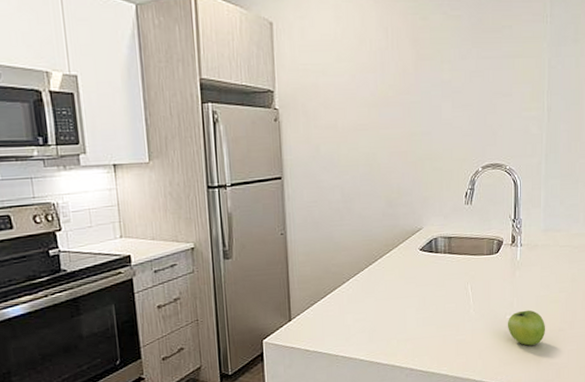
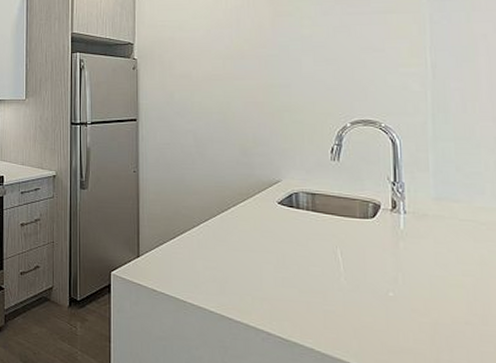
fruit: present [507,310,546,346] -> none [390,289,446,336]

